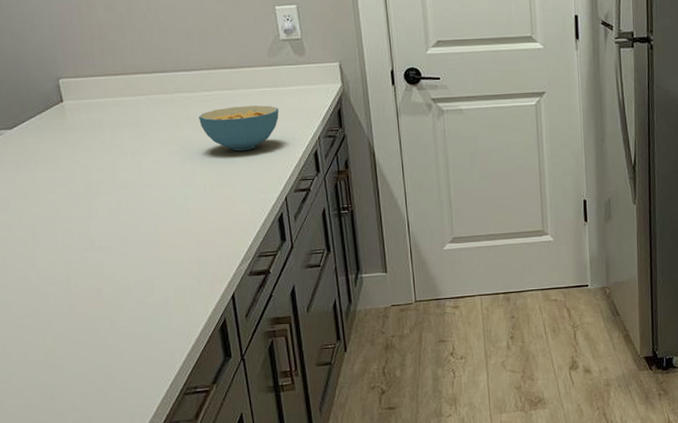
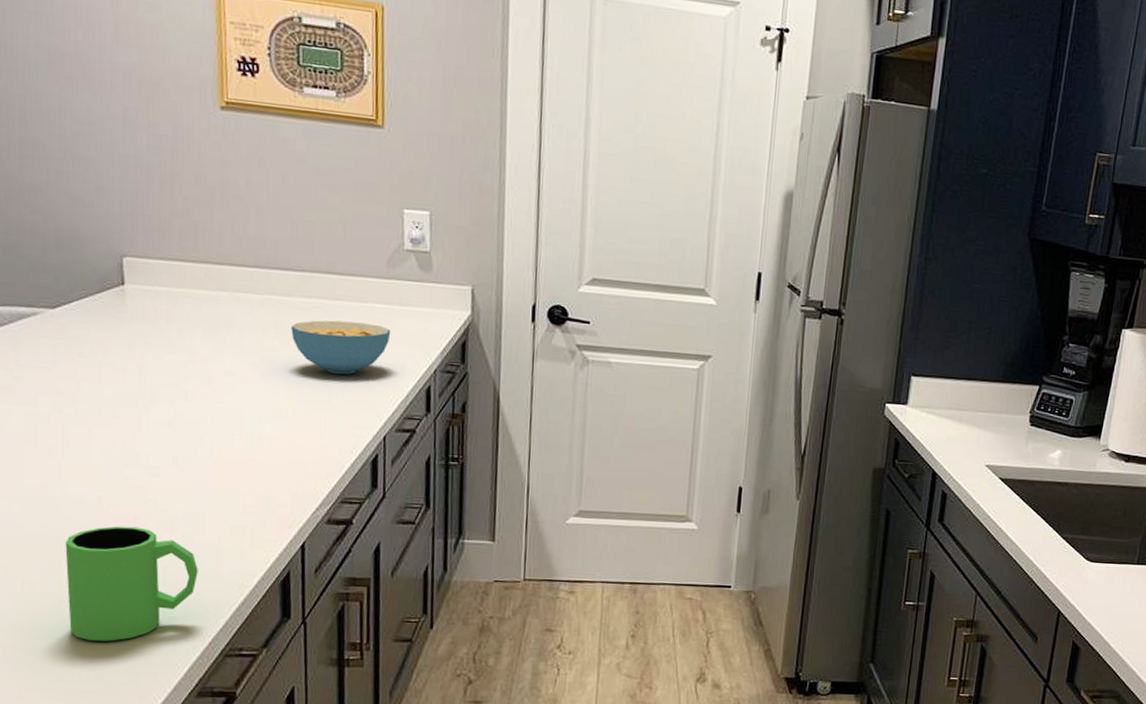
mug: none [46,298,154,395] -> present [65,525,198,642]

